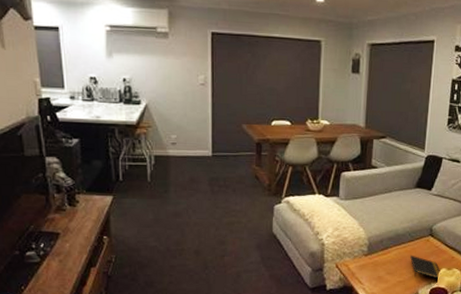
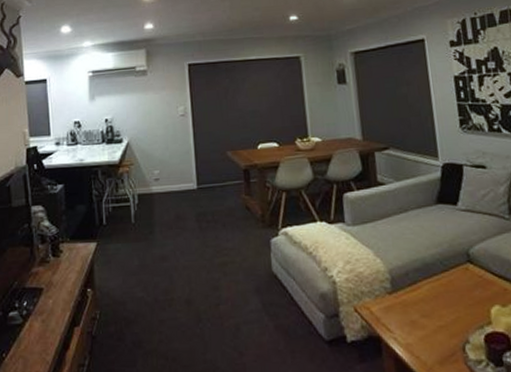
notepad: present [410,255,441,279] -> none [448,289,495,320]

